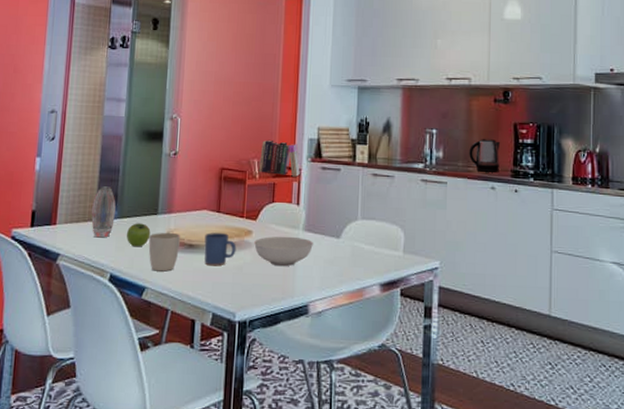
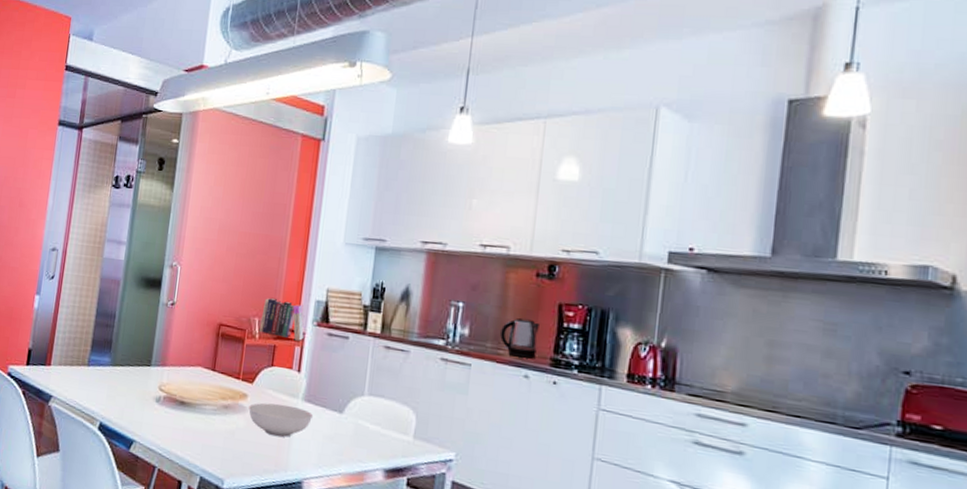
vase: present [91,186,116,238] -> none [84,331,110,384]
fruit: present [126,223,151,247] -> none [118,372,143,399]
cup: present [148,232,181,272] -> none [139,385,173,427]
mug: present [204,233,237,266] -> none [195,391,230,428]

